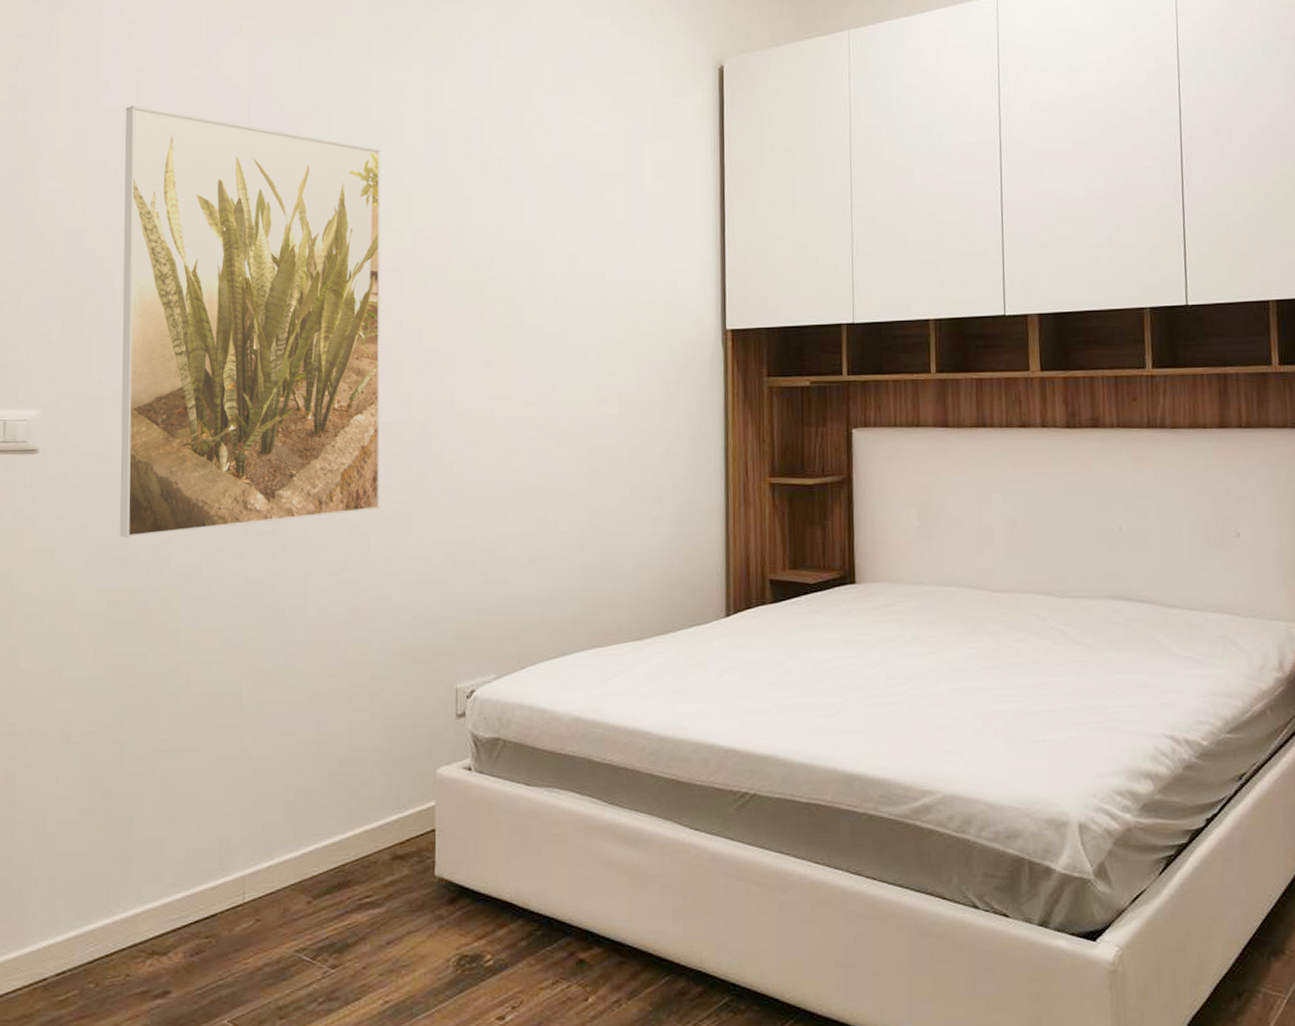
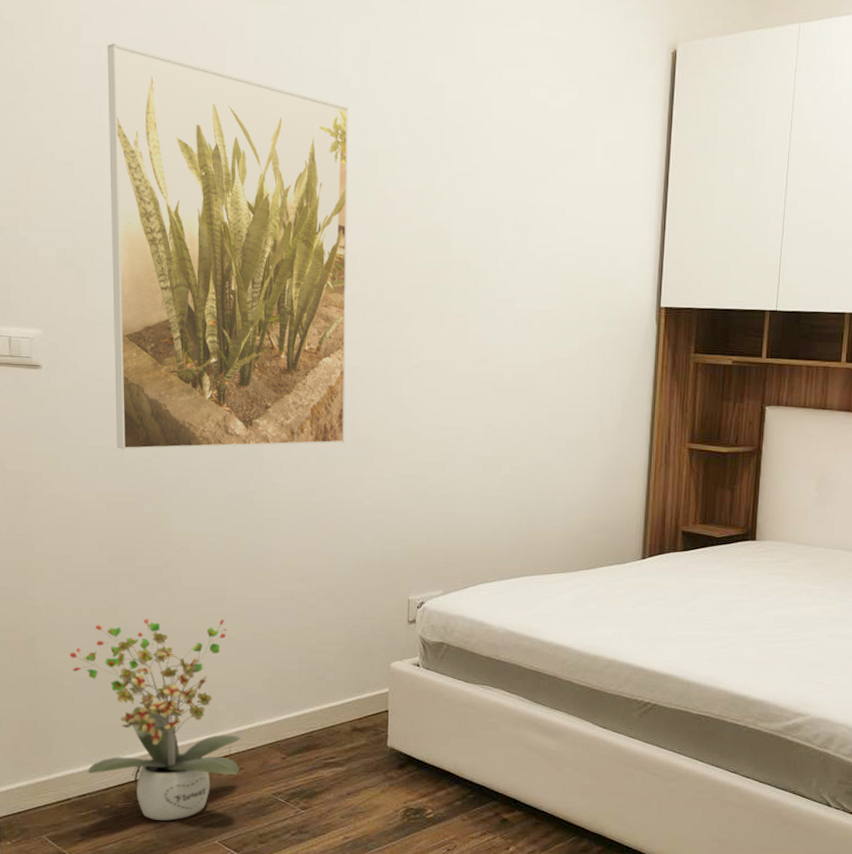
potted plant: none [54,730,257,999] -> present [70,619,241,821]

